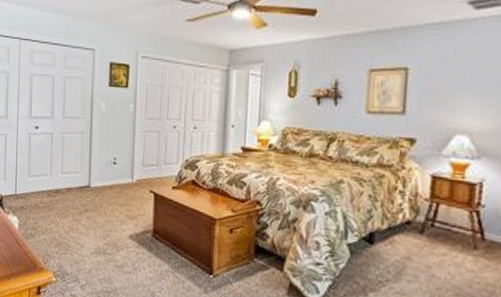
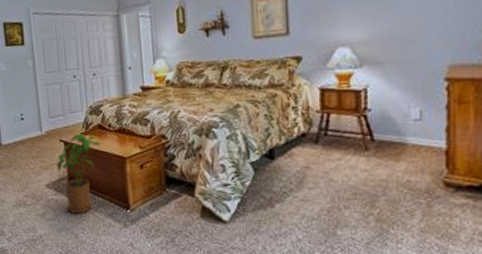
house plant: none [143,186,192,272] -> present [56,133,101,214]

